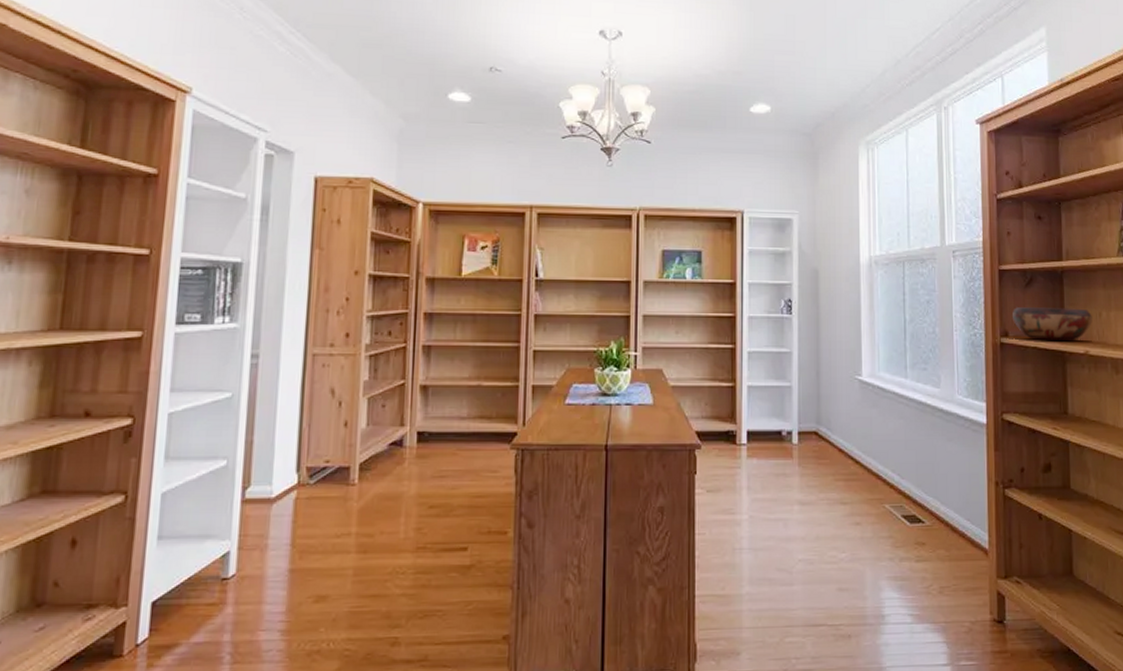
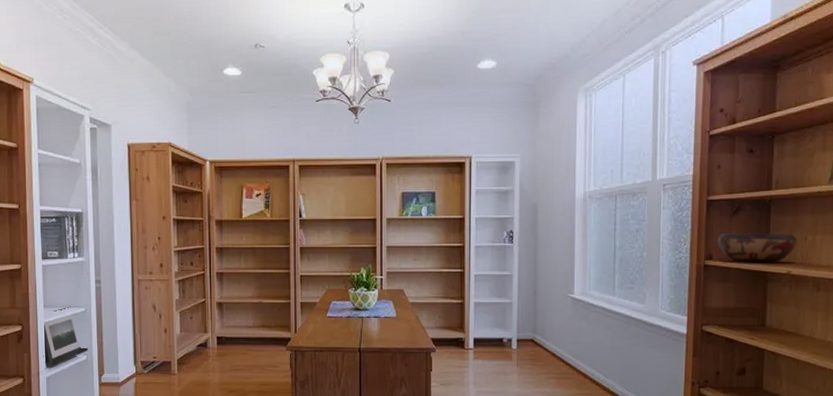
picture frame: none [160,390,231,480] -> present [43,306,89,369]

